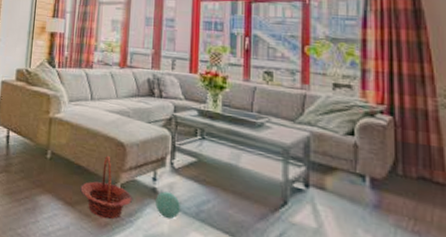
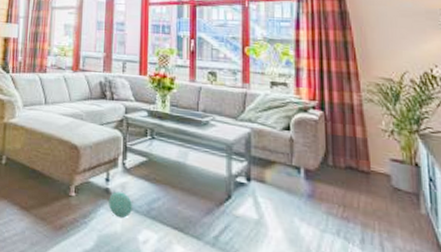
basket: present [79,155,133,219] -> none [34,158,87,222]

